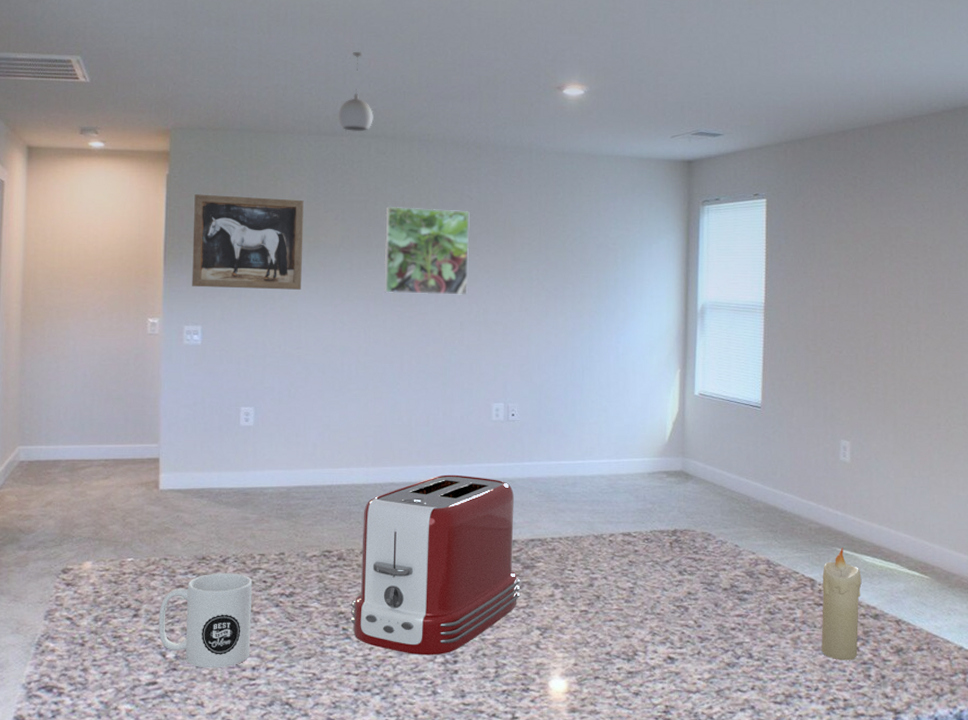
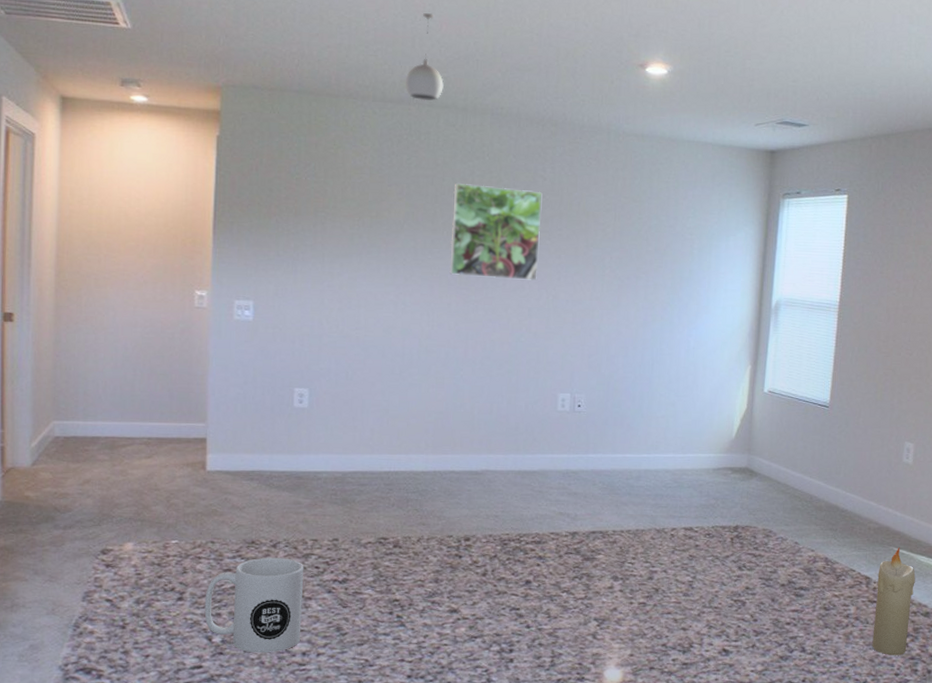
wall art: present [192,194,304,290] -> none [243,159,366,267]
toaster: present [351,474,521,656] -> none [406,464,580,644]

